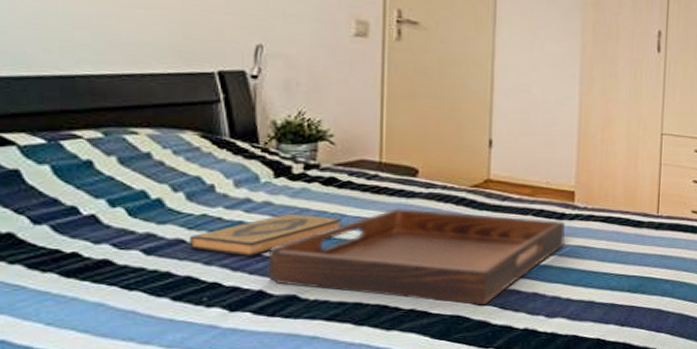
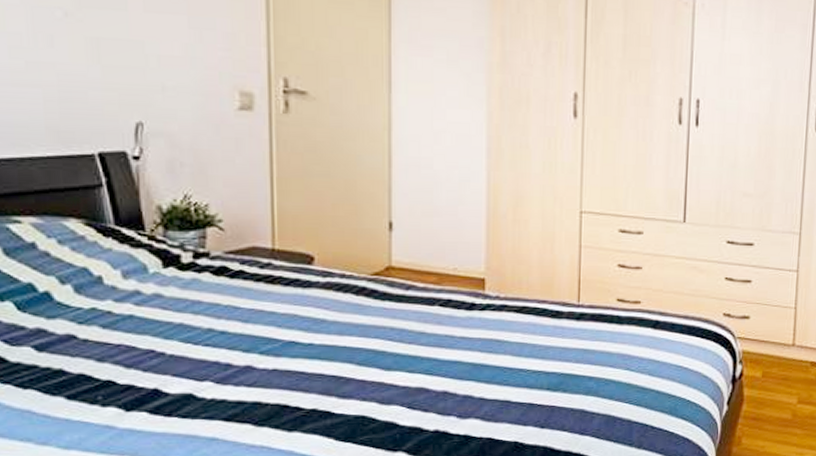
hardback book: present [189,213,342,257] -> none [79,306,236,354]
serving tray: present [267,207,565,306] -> none [161,298,476,405]

